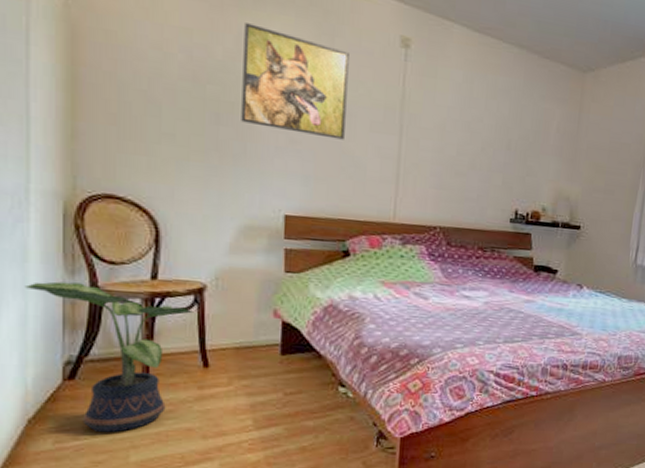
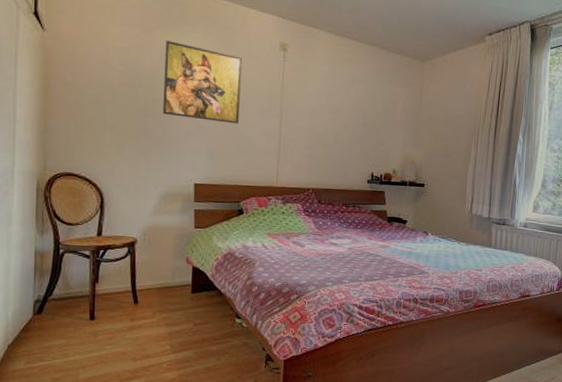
potted plant: present [25,281,194,433] -> none [9,239,128,356]

